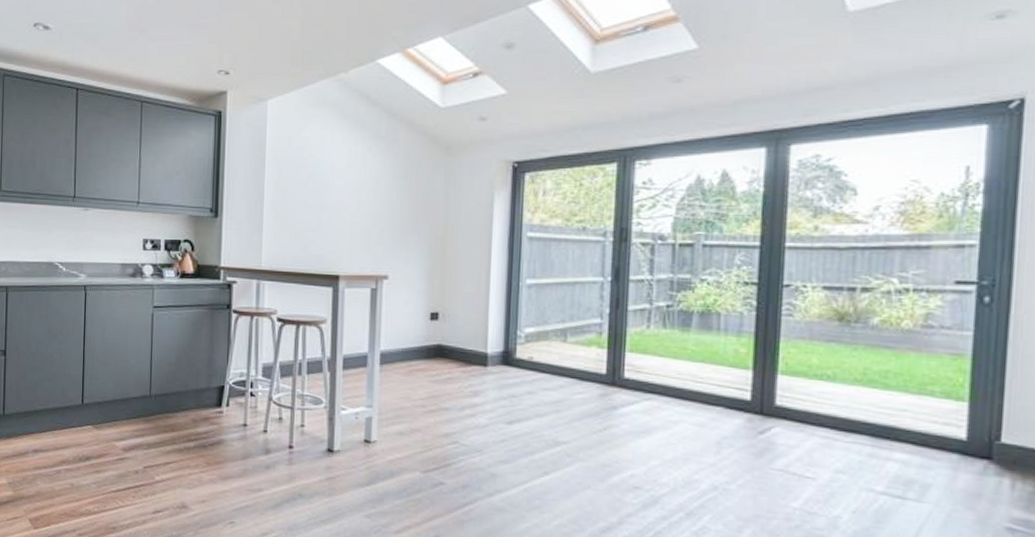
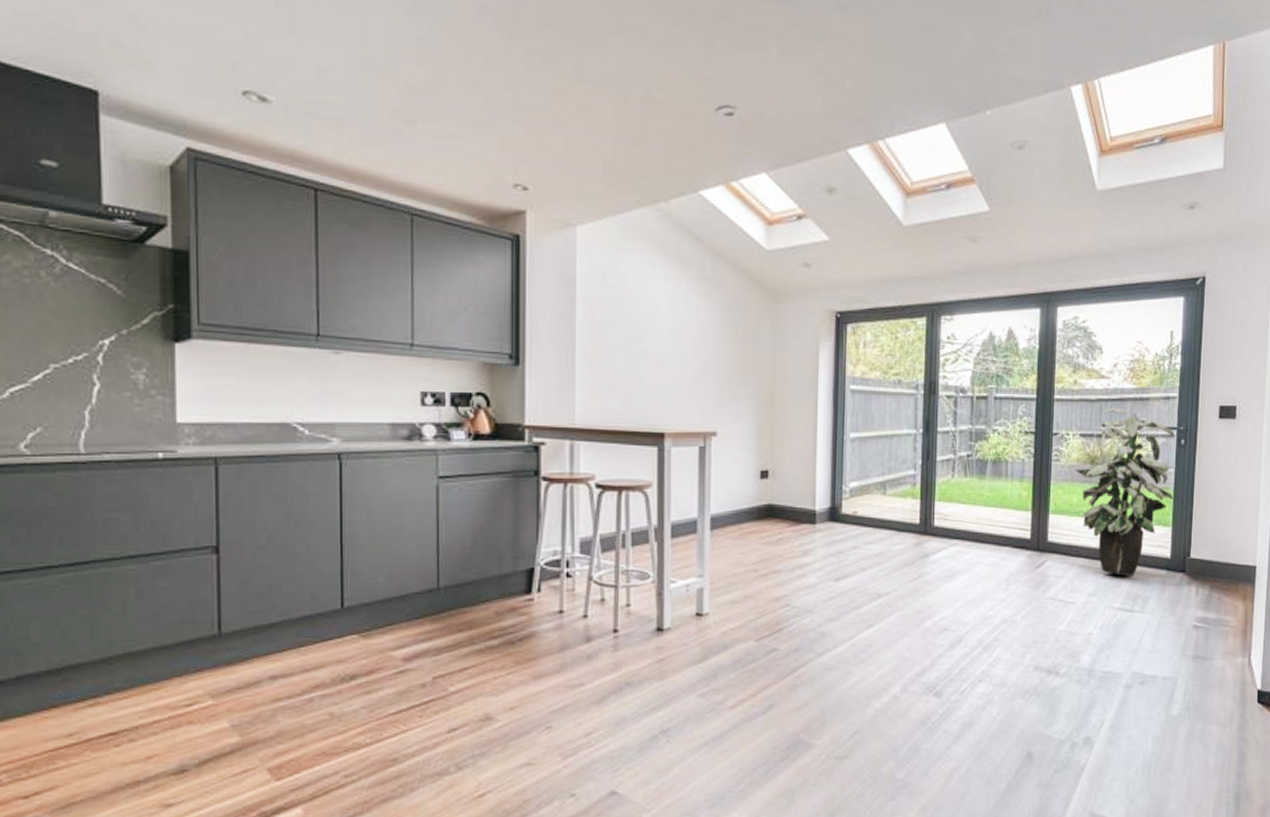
indoor plant: none [815,257,972,457] -> present [1075,408,1174,577]

